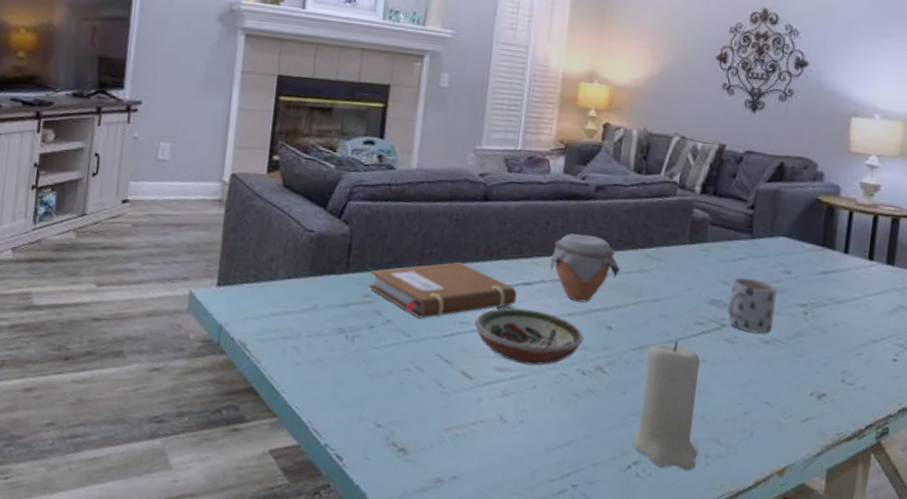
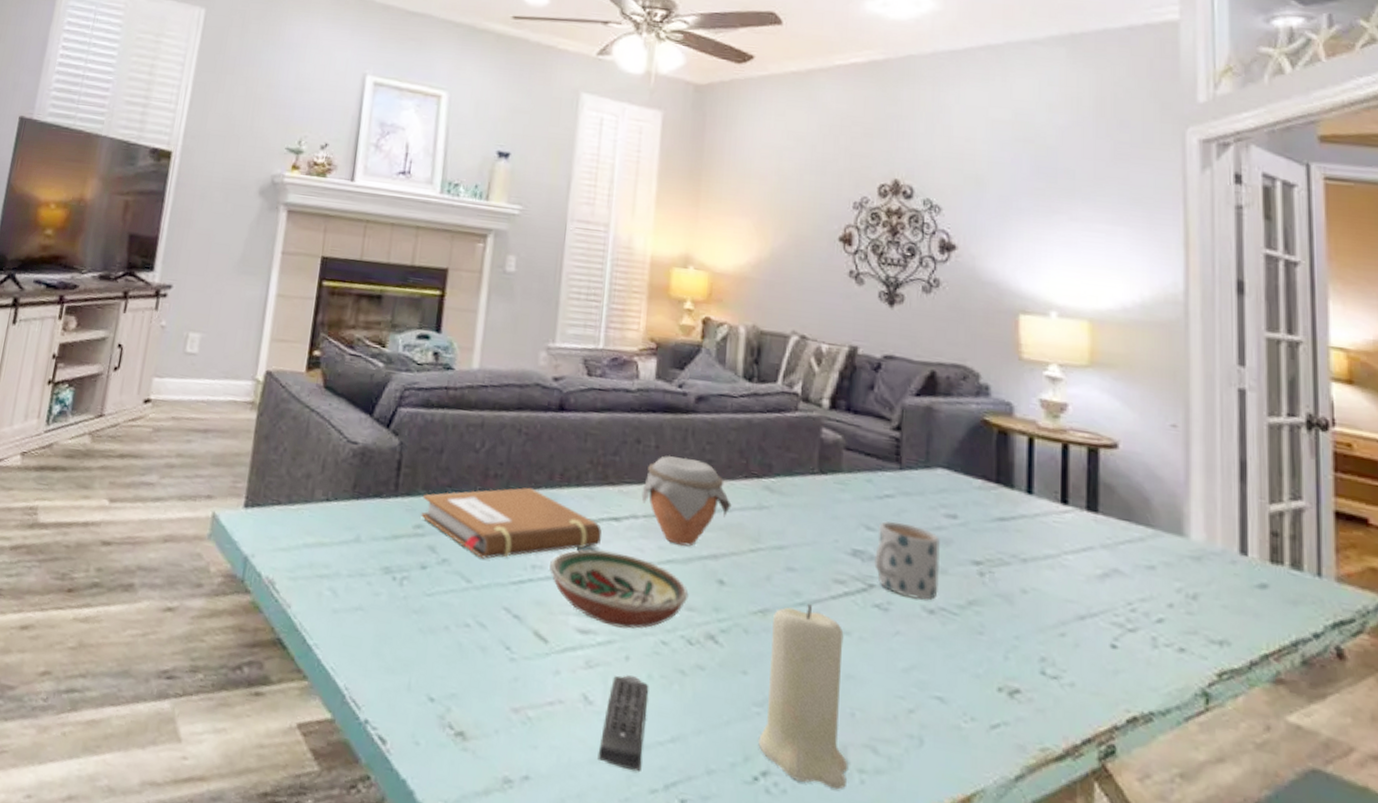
remote control: none [510,399,551,468] -> present [597,675,649,772]

